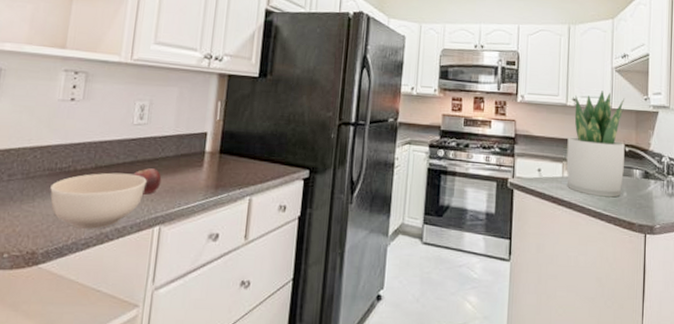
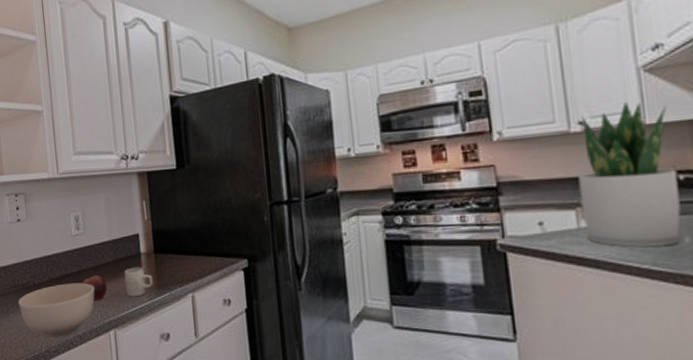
mug: none [181,164,213,195] -> present [124,267,153,297]

